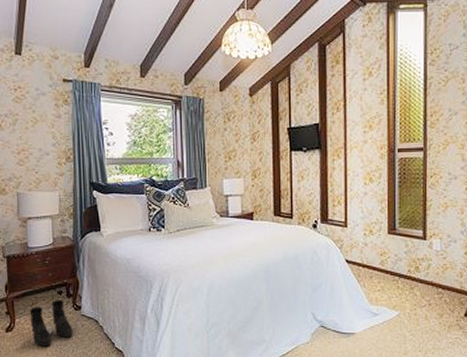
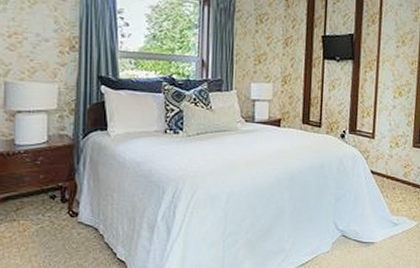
boots: present [29,299,73,347] -> none [12,204,66,258]

